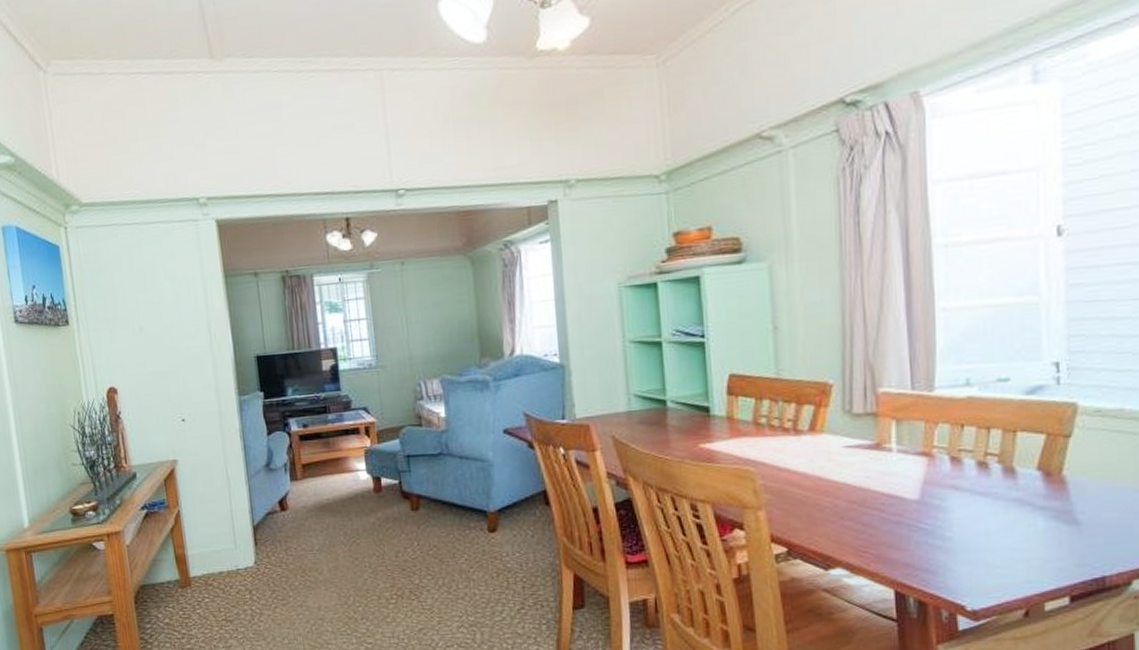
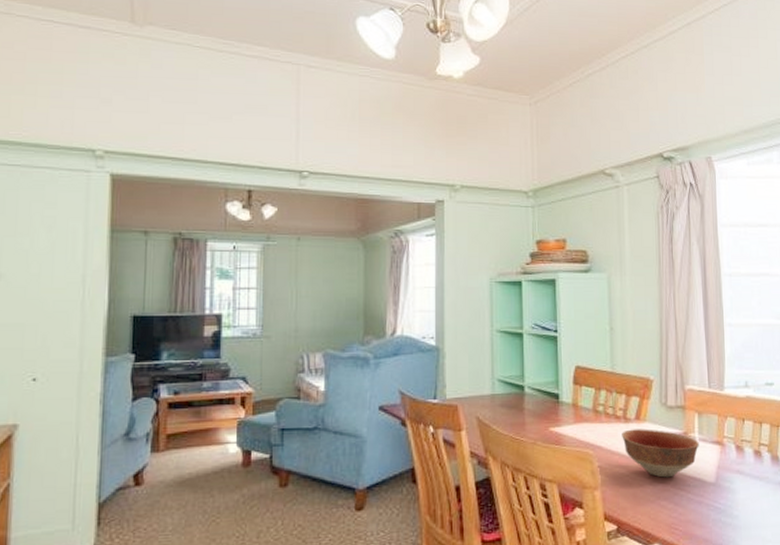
bowl: none [791,441,897,496] -> present [622,429,699,478]

